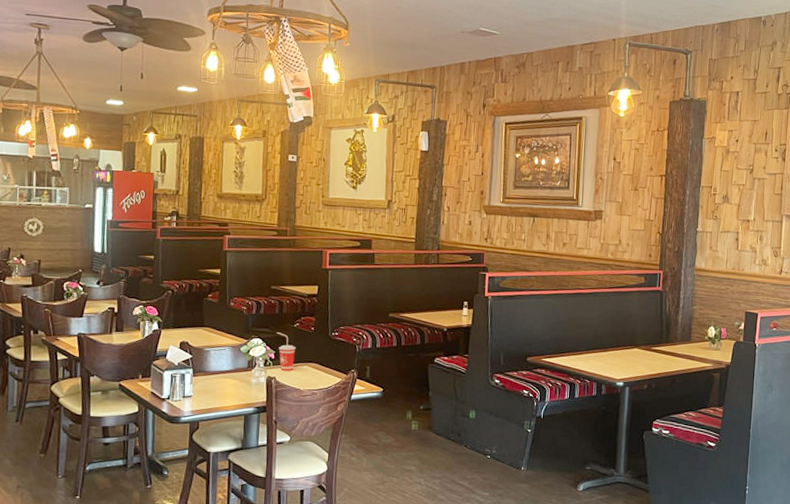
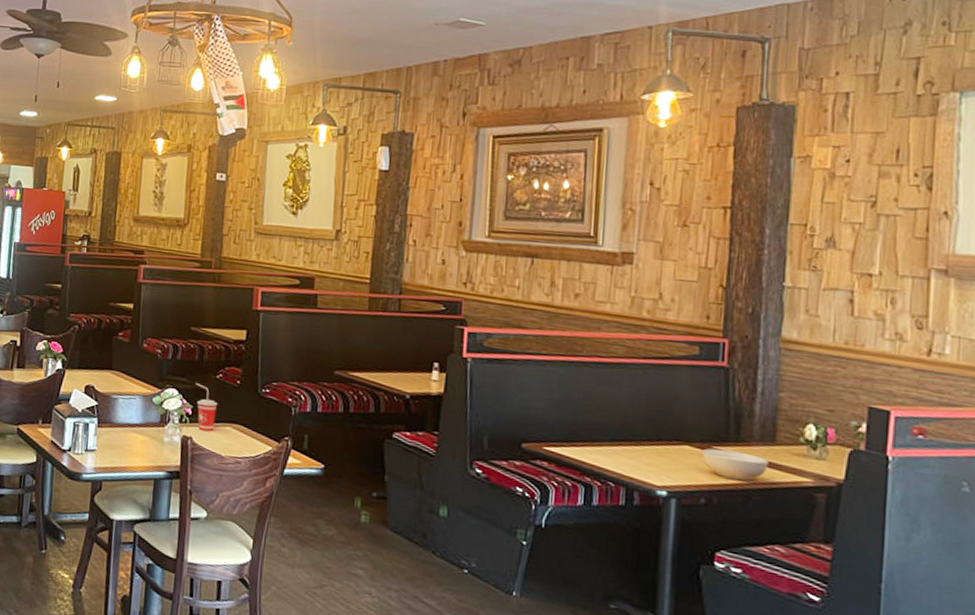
bowl: none [645,349,686,370] -> present [701,448,769,482]

